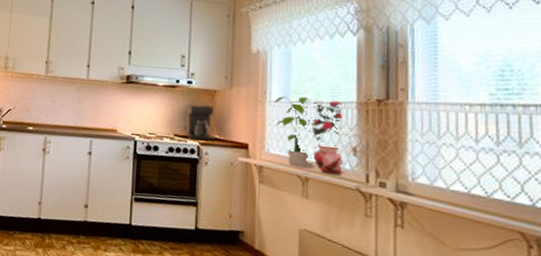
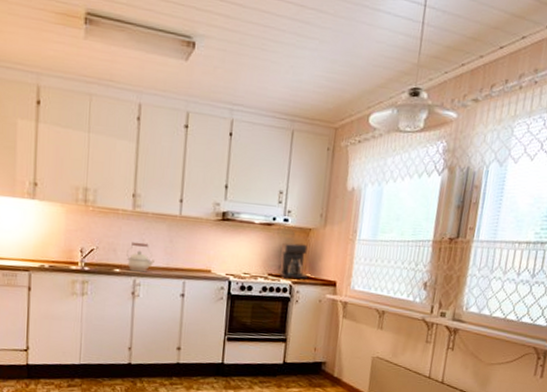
kettle: none [39,102,64,131] -> present [126,241,155,272]
potted plant: present [274,95,326,169] -> none [362,234,406,303]
potted flower: present [312,98,347,177] -> none [391,237,421,309]

